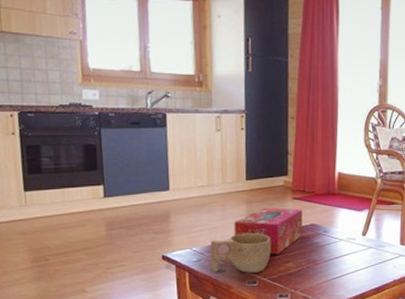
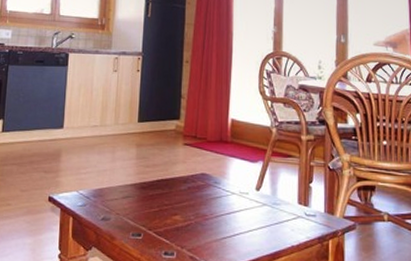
cup: present [210,232,272,273] -> none [95,178,159,224]
tissue box: present [234,208,303,255] -> none [122,152,193,206]

